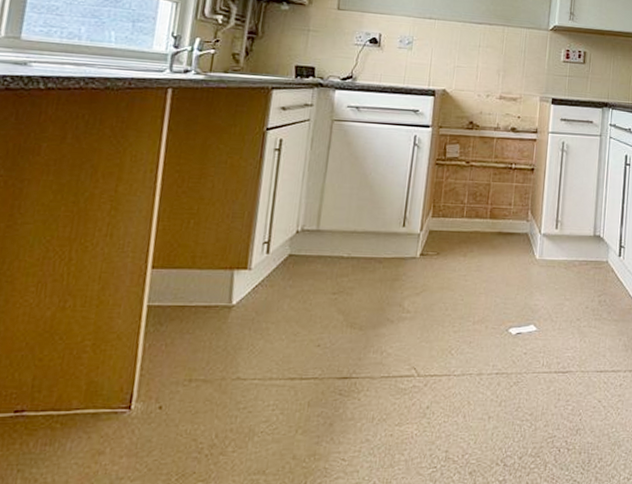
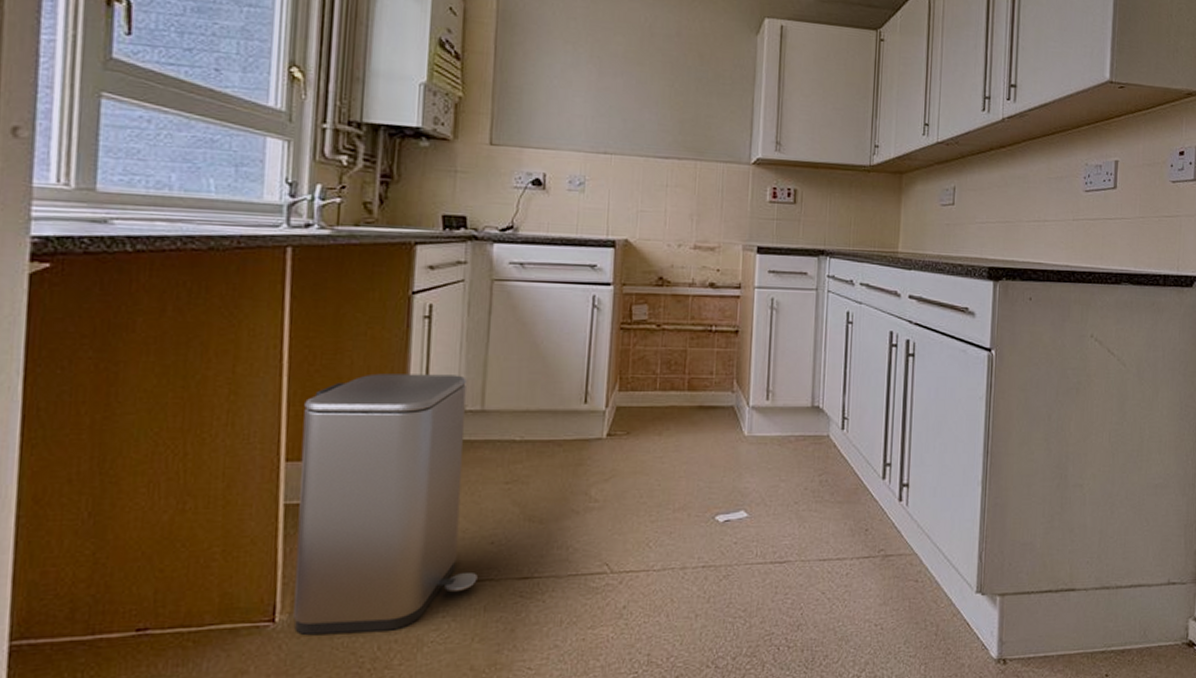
pedal bin: none [146,196,306,421] -> present [293,373,478,635]

